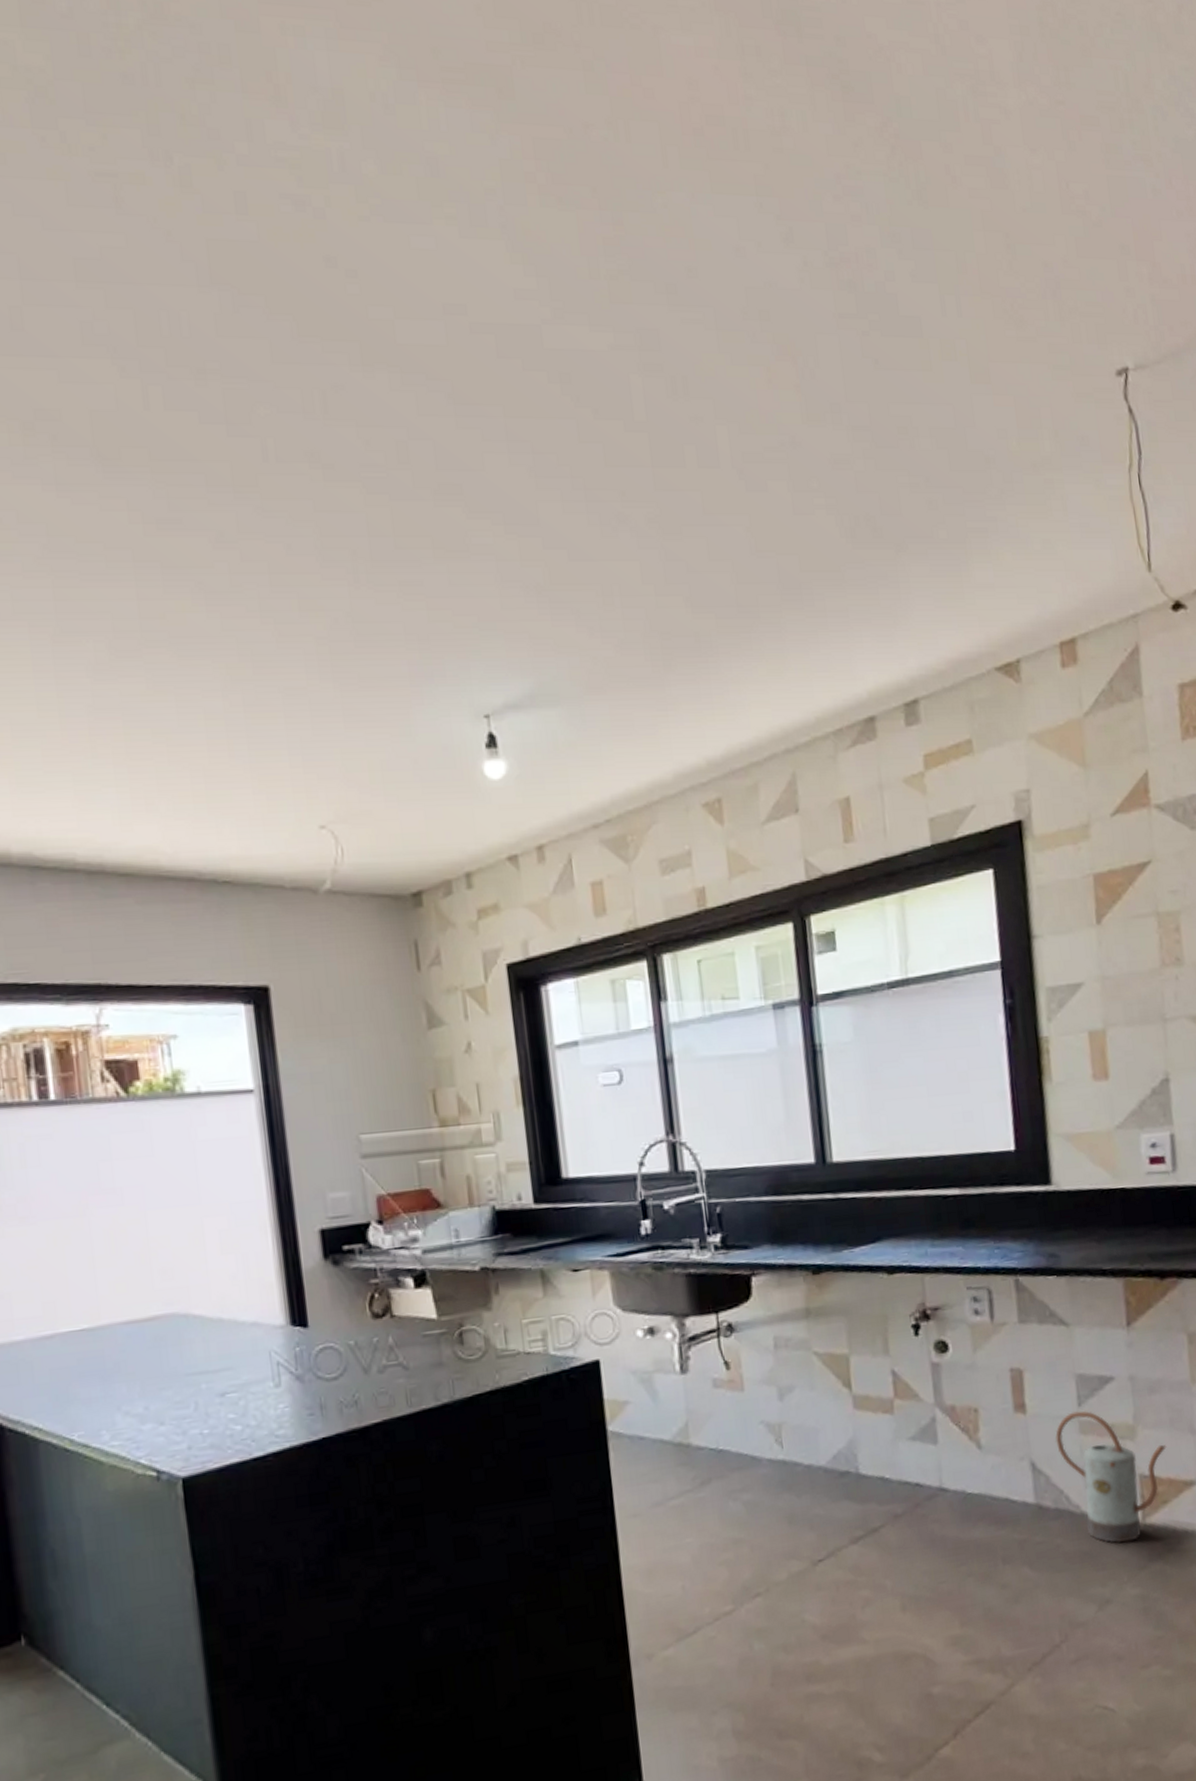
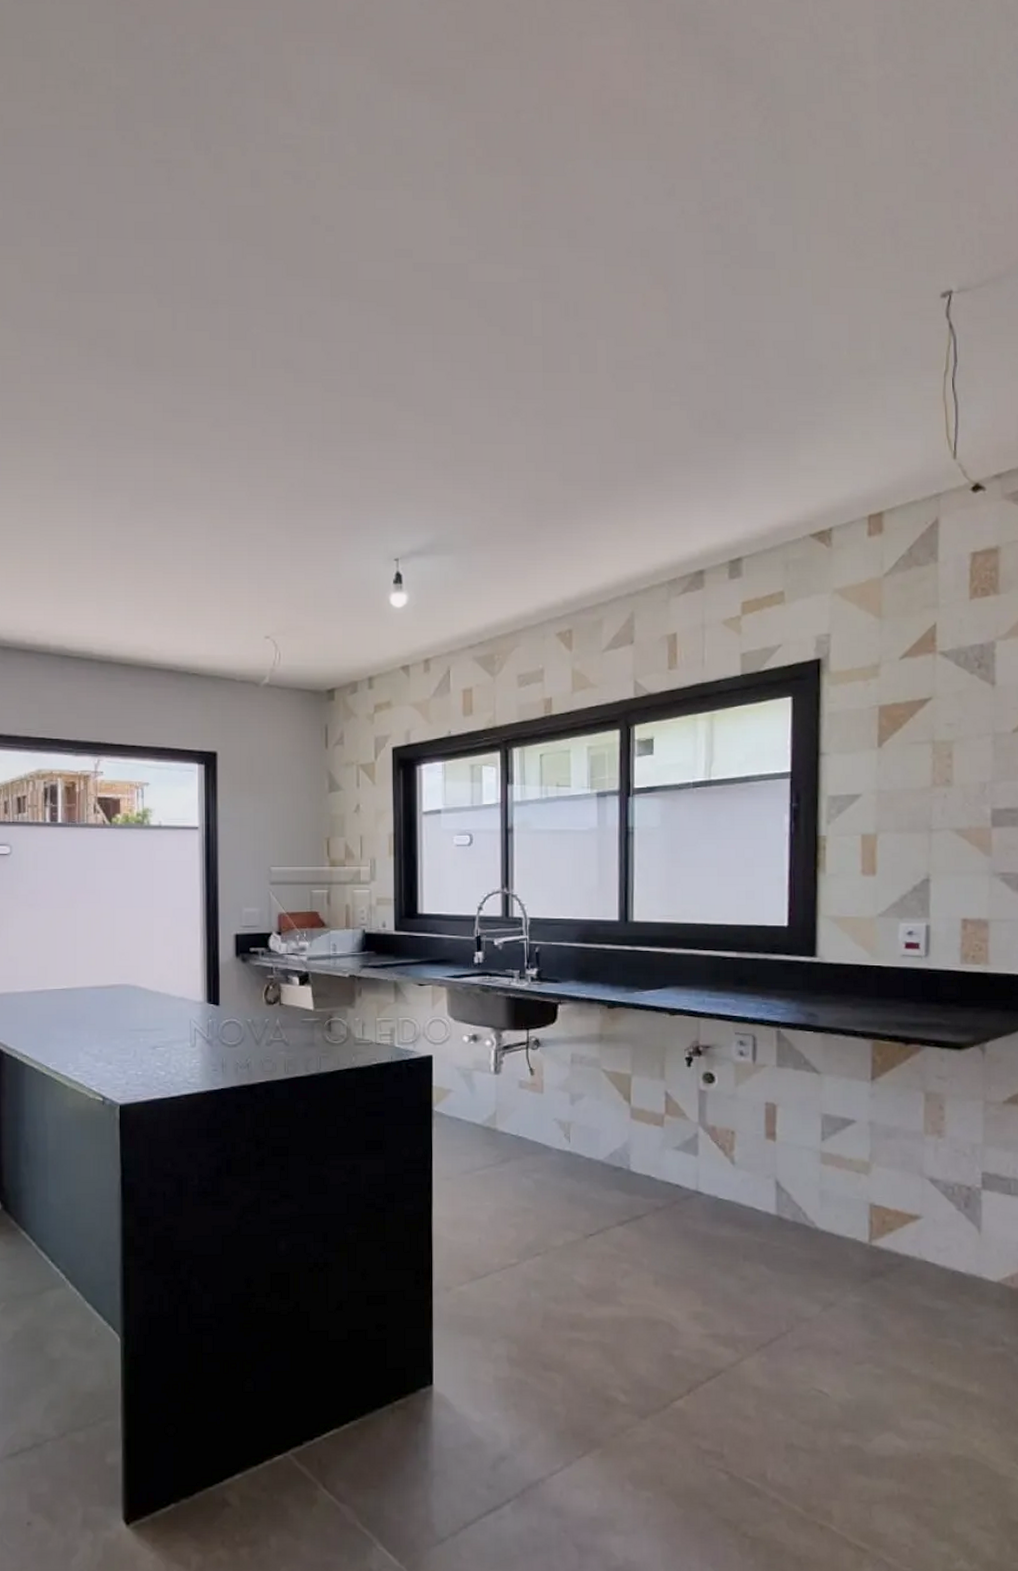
watering can: present [1055,1410,1167,1544] -> none [798,1144,897,1258]

